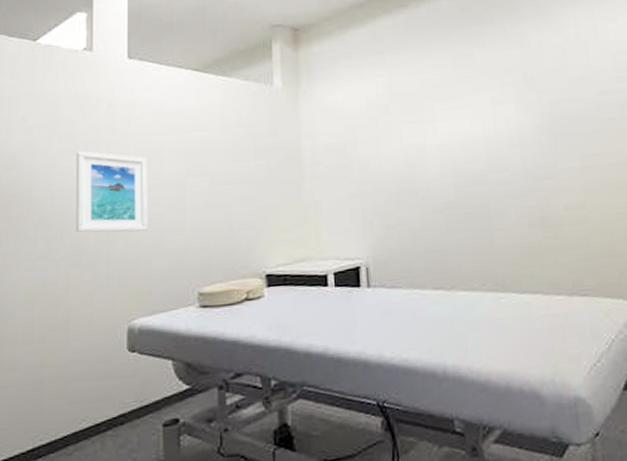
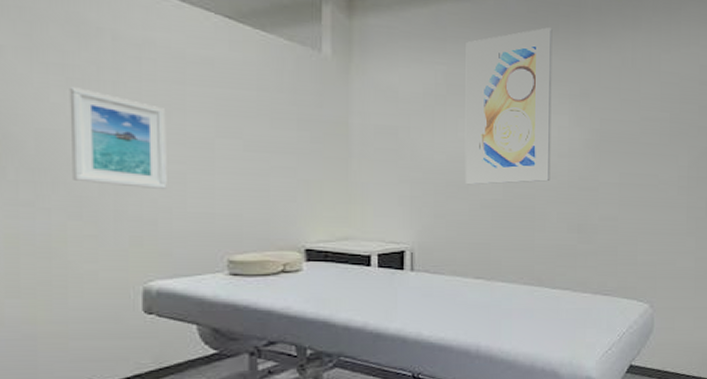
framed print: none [403,21,503,191] -> present [465,27,553,185]

